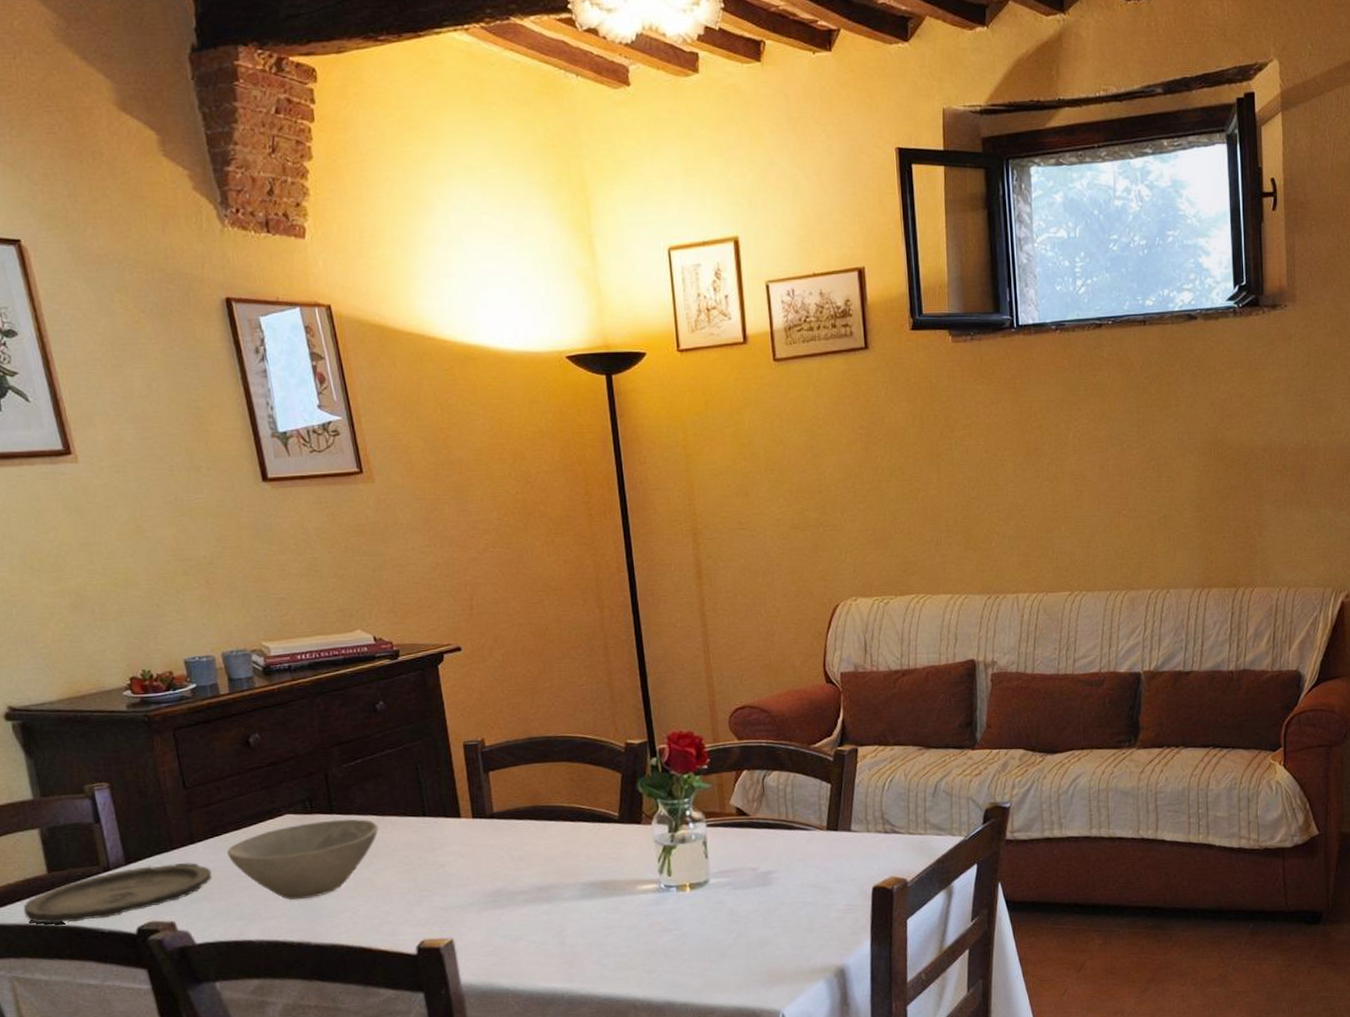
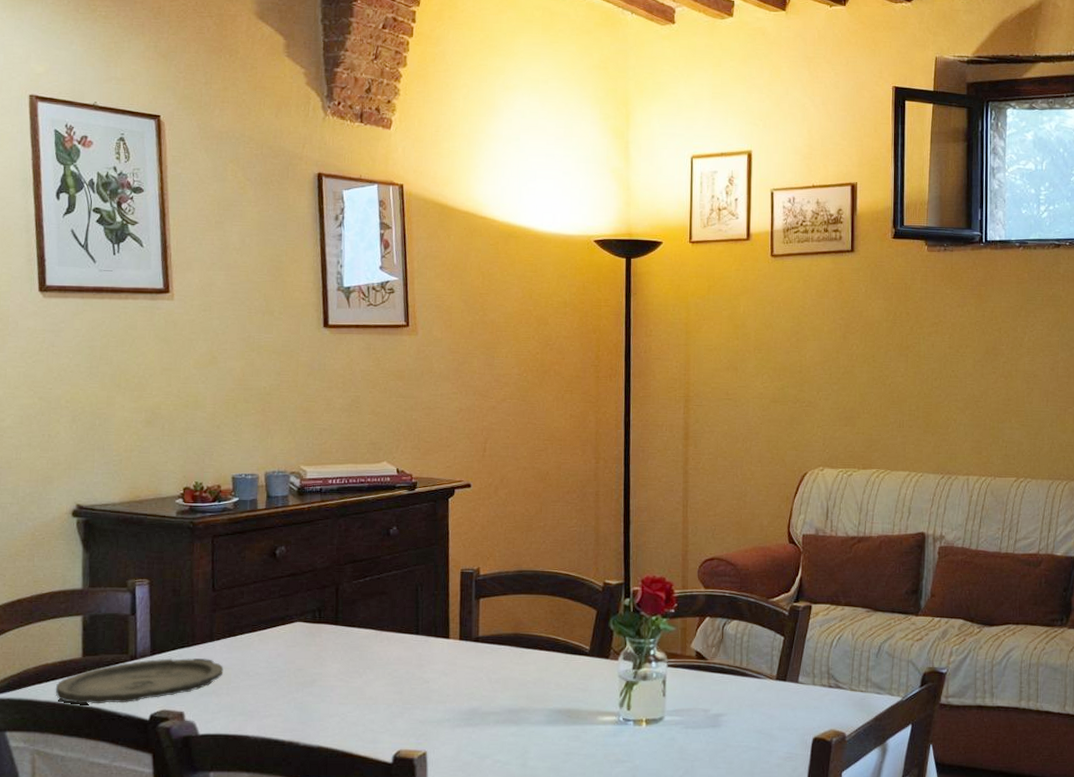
bowl: present [227,819,378,900] -> none [240,630,375,702]

